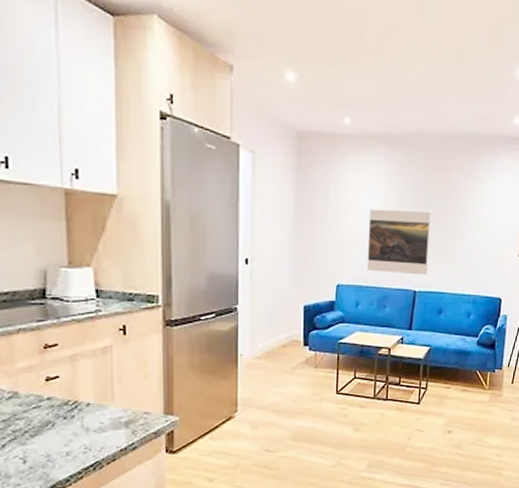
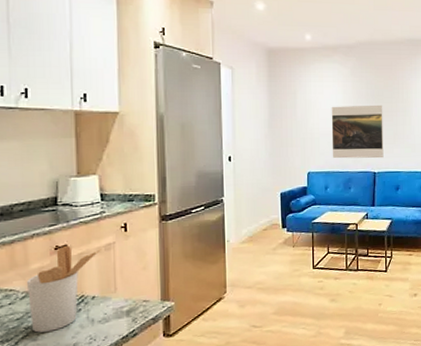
utensil holder: none [14,344,97,437] -> present [27,245,101,333]

